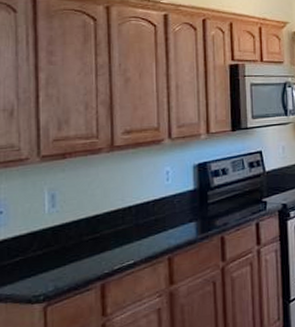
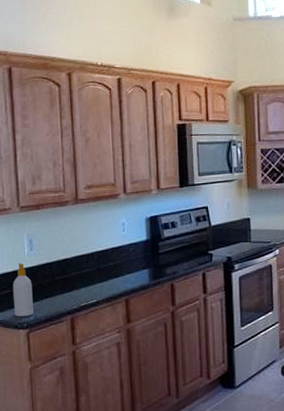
soap bottle: none [26,222,53,288] -> present [12,262,33,316]

